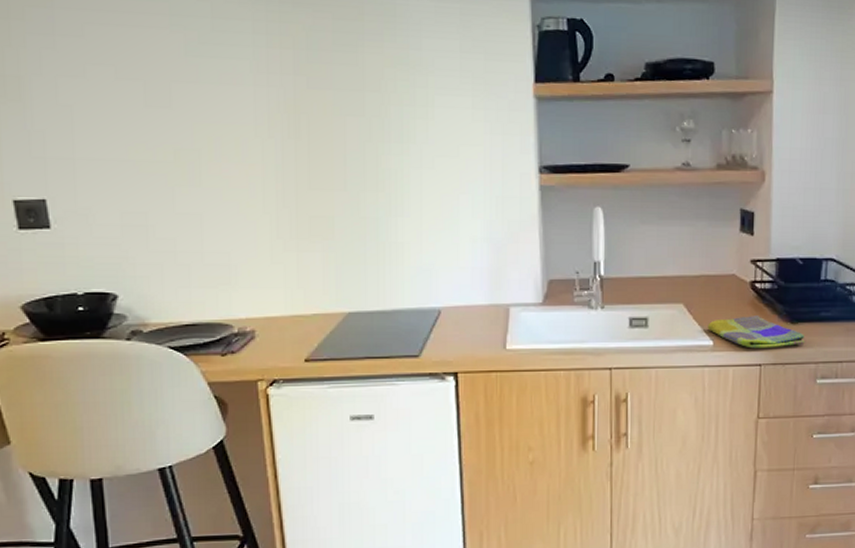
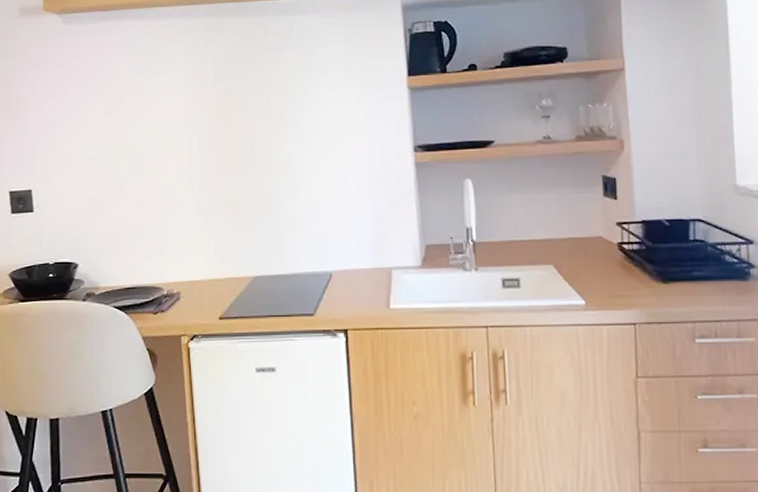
dish towel: present [707,316,805,349] -> none [578,276,679,308]

